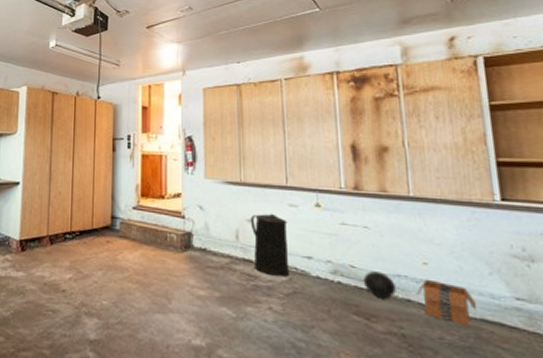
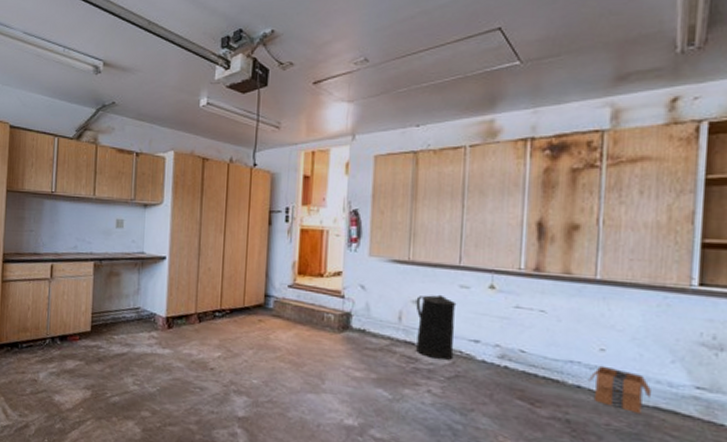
ball: present [362,271,396,298] -> none [531,356,567,384]

